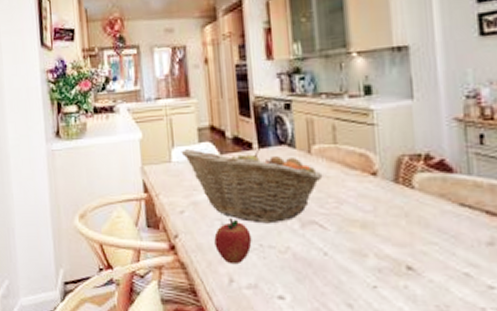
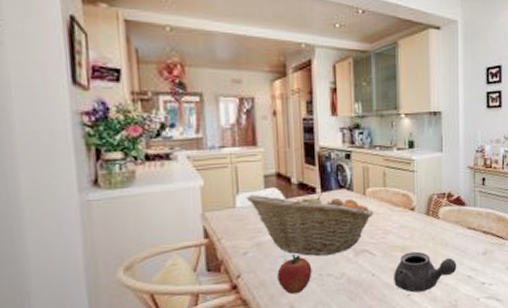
teapot: none [353,230,446,286] -> present [394,251,457,293]

